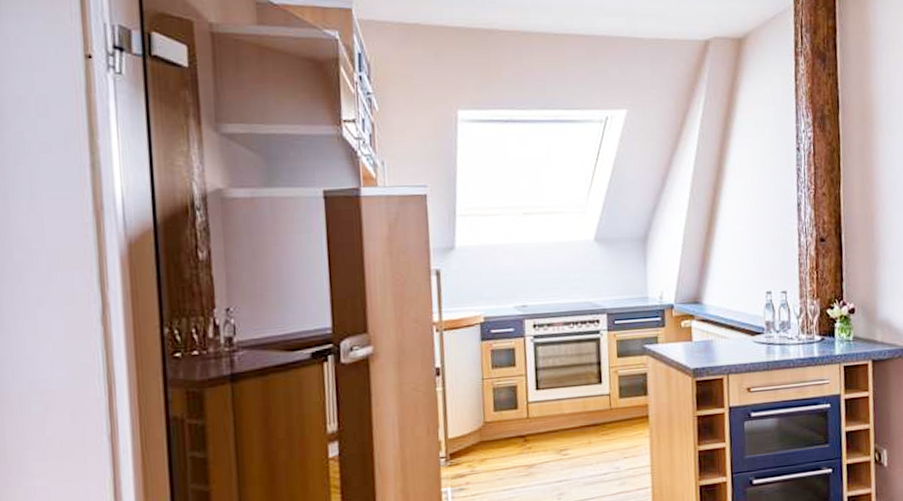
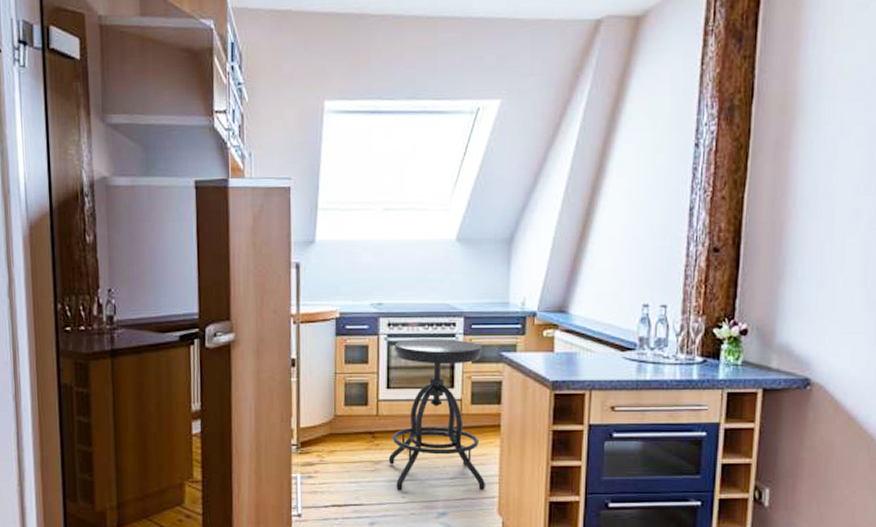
stool: none [540,335,639,493] -> present [388,339,486,491]

